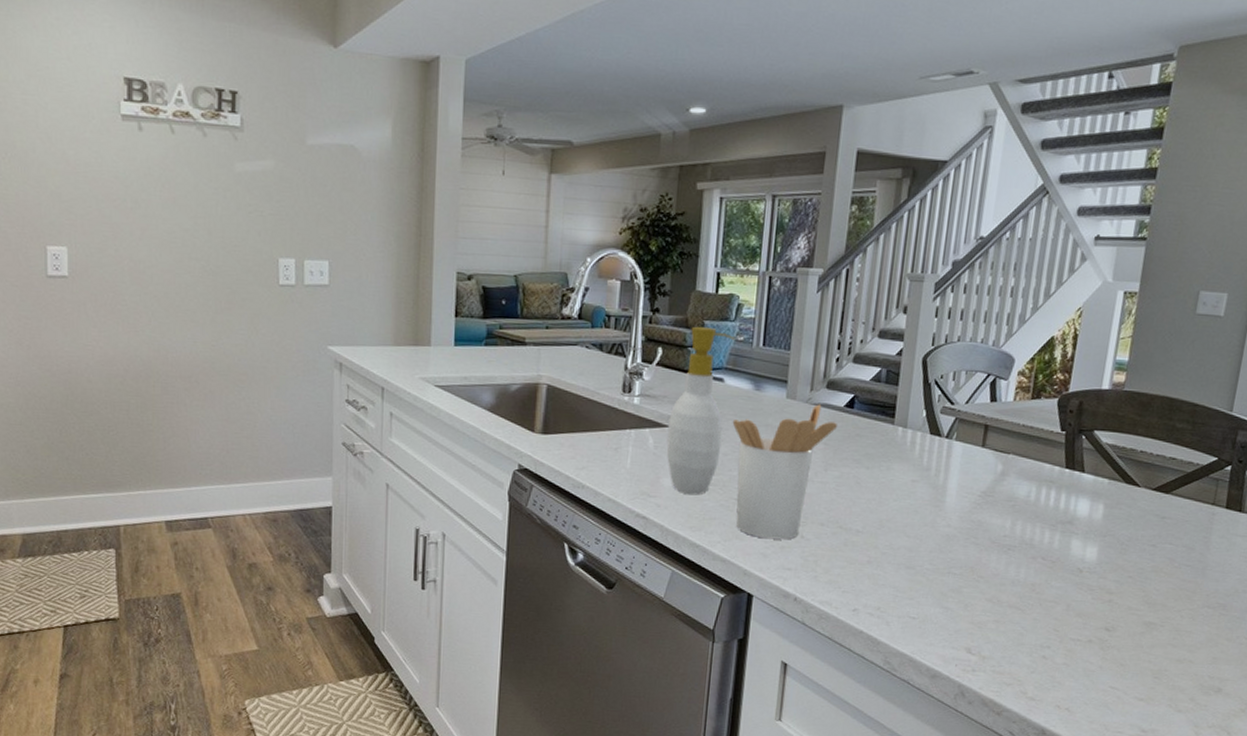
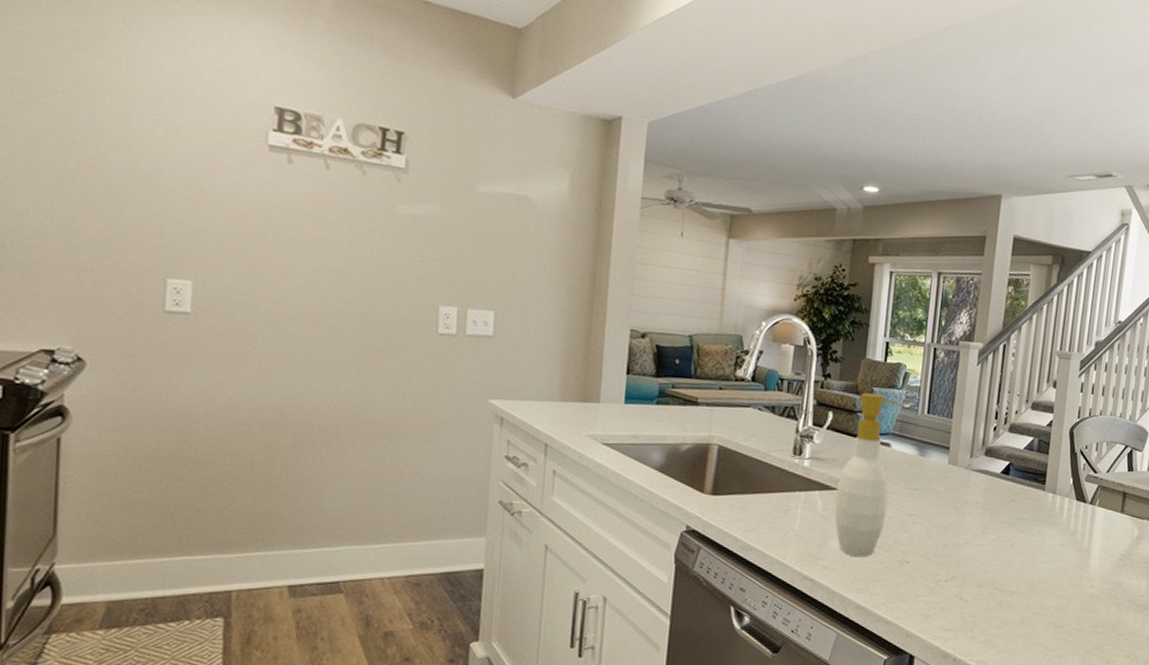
utensil holder: present [732,404,838,540] -> none [897,470,995,601]

